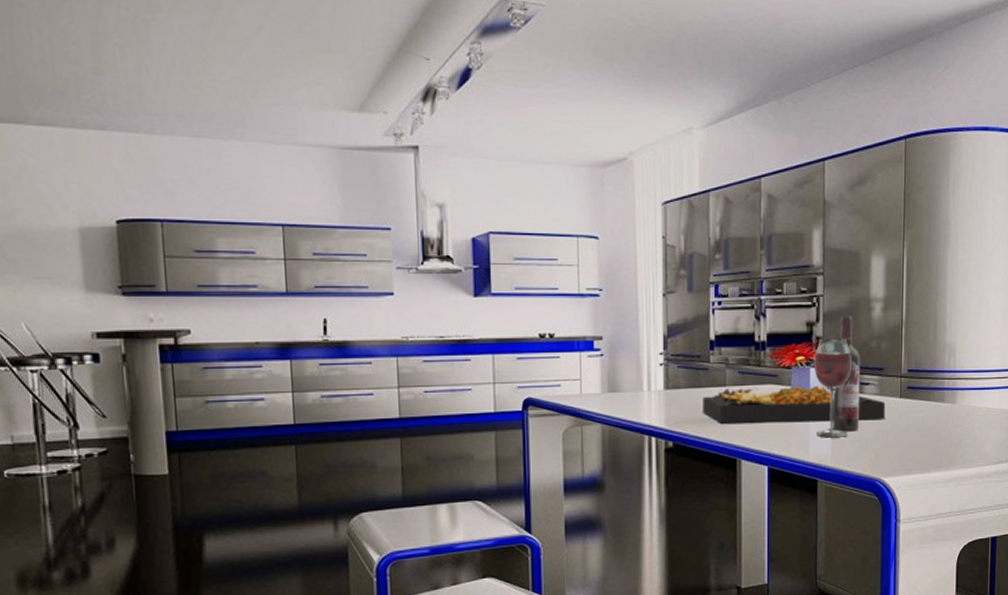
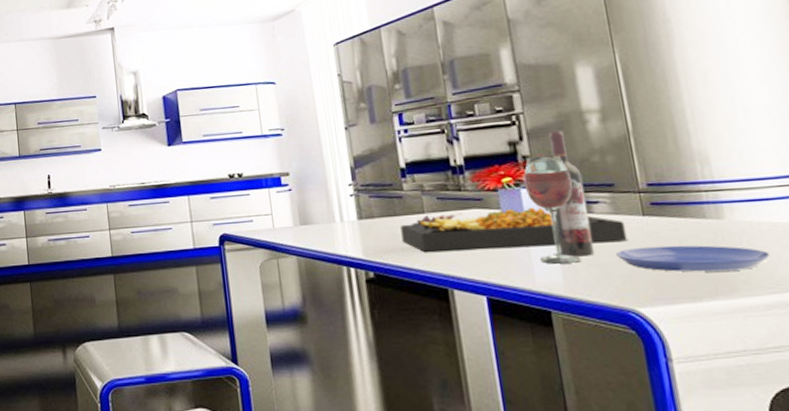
plate: none [875,424,982,448] -> present [616,245,771,273]

